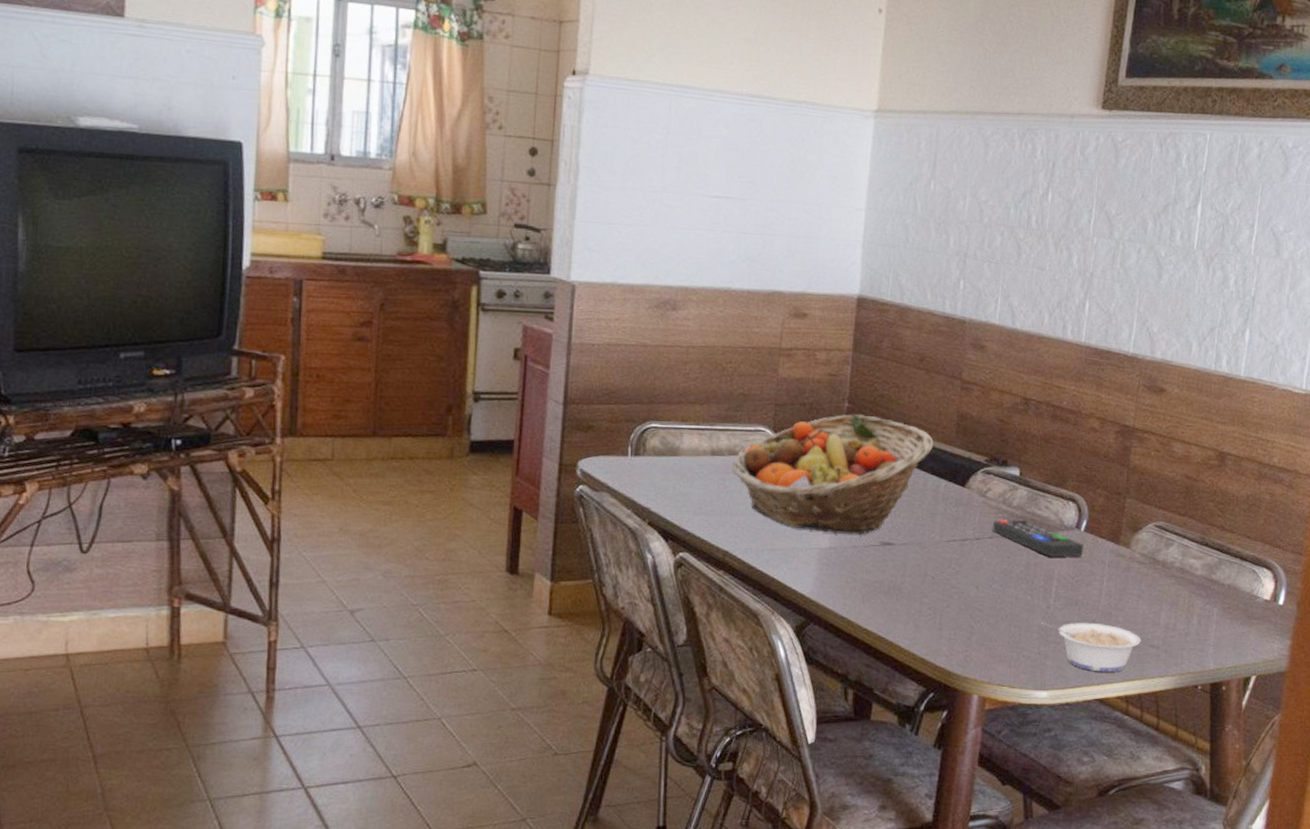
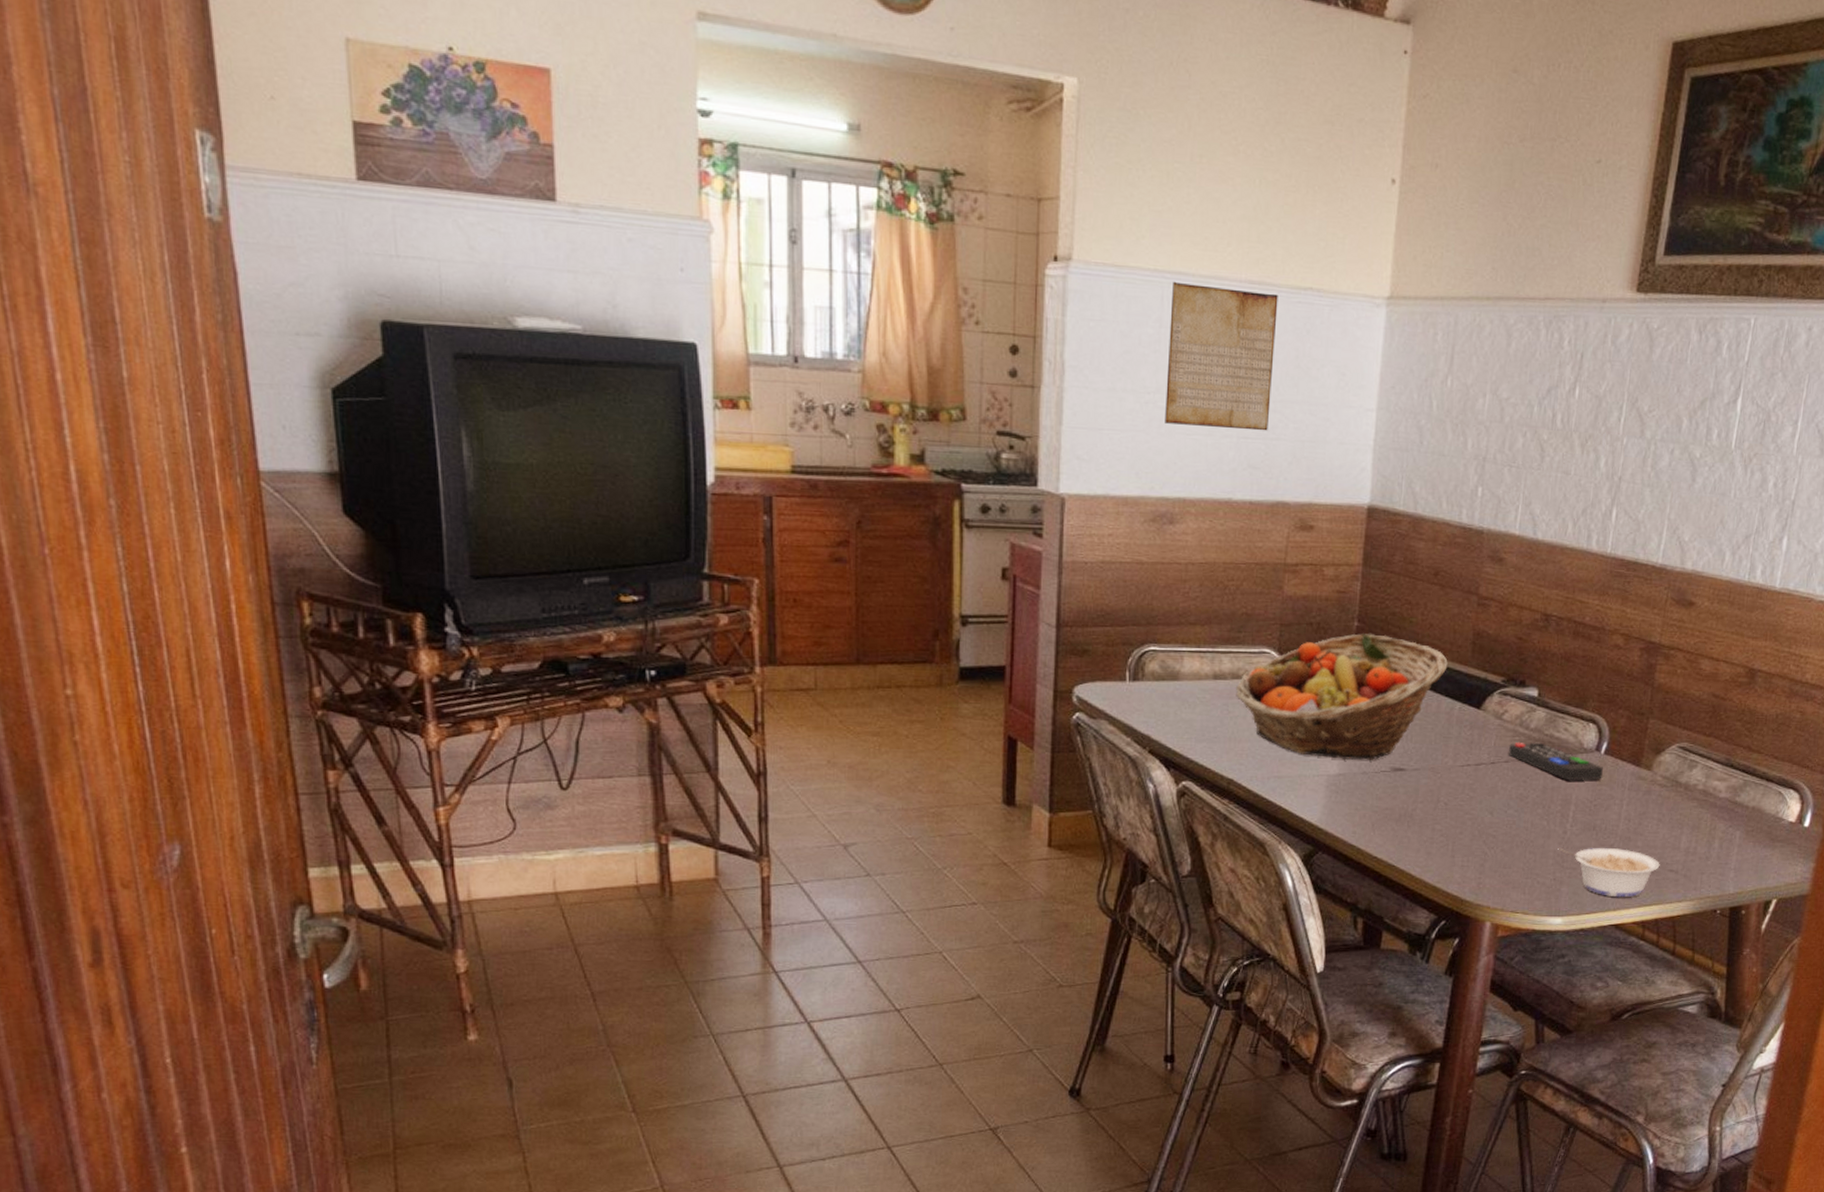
periodic table: none [670,94,776,228] -> present [1165,281,1278,431]

